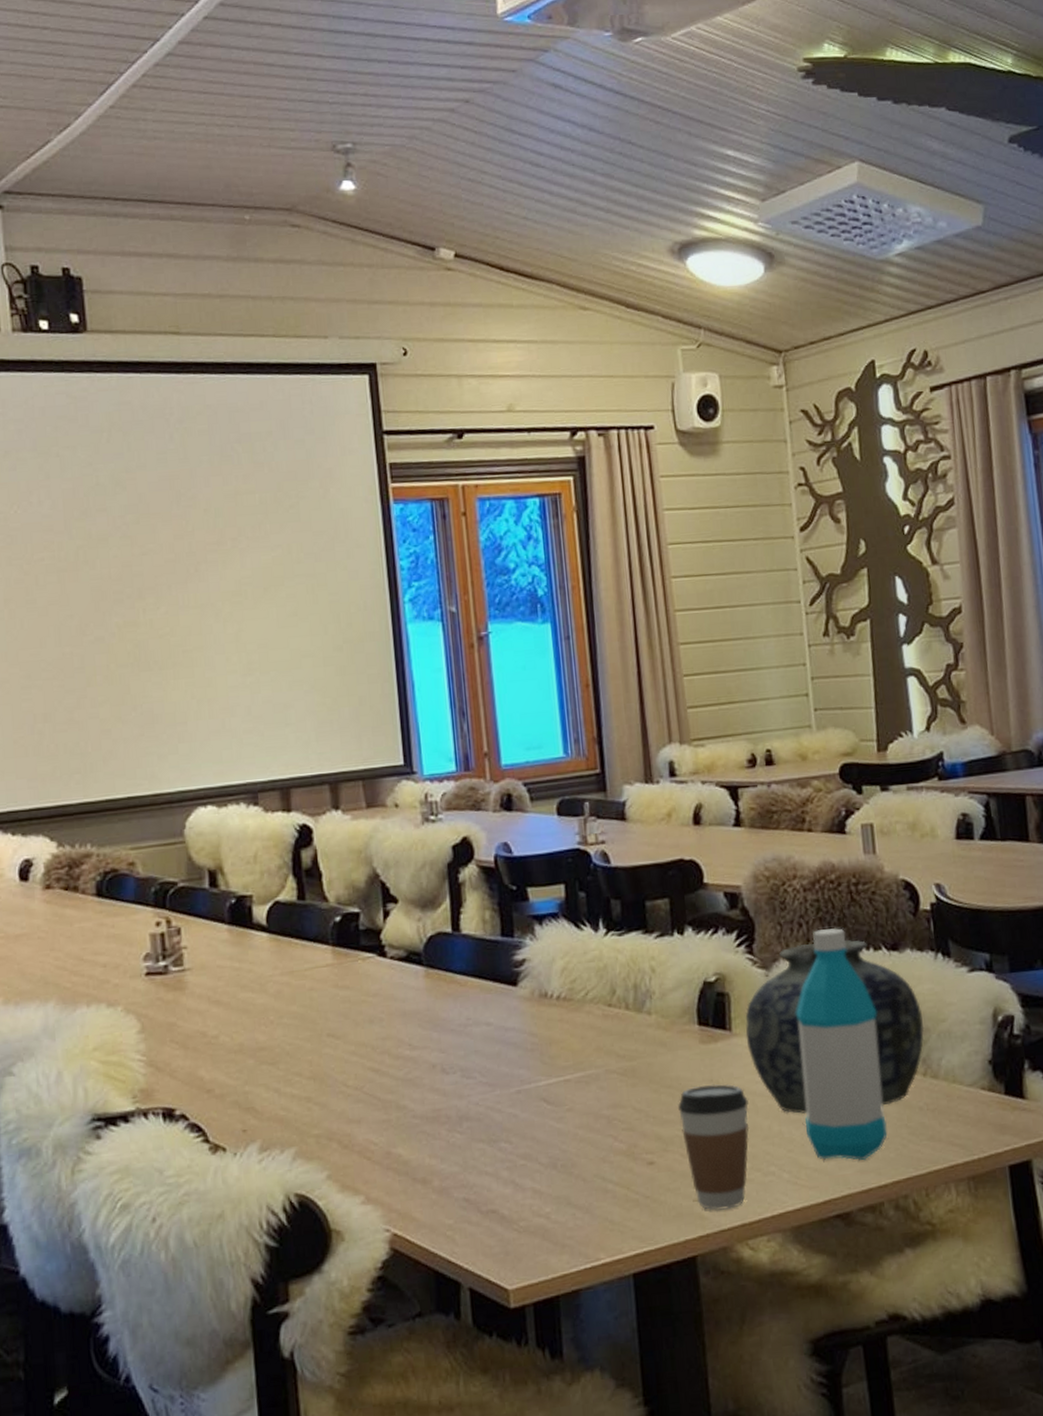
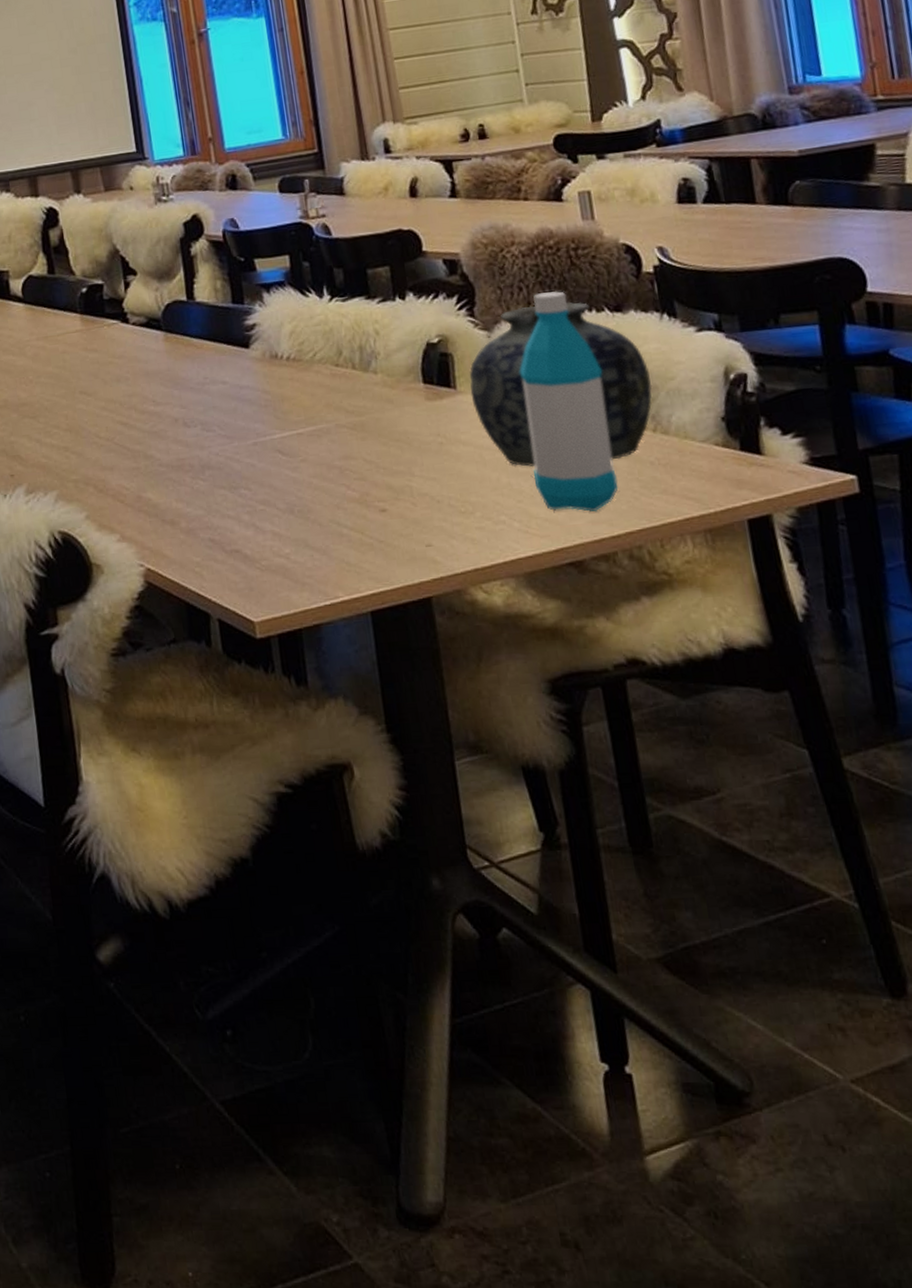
coffee cup: present [678,1083,750,1211] -> none [407,438,478,556]

